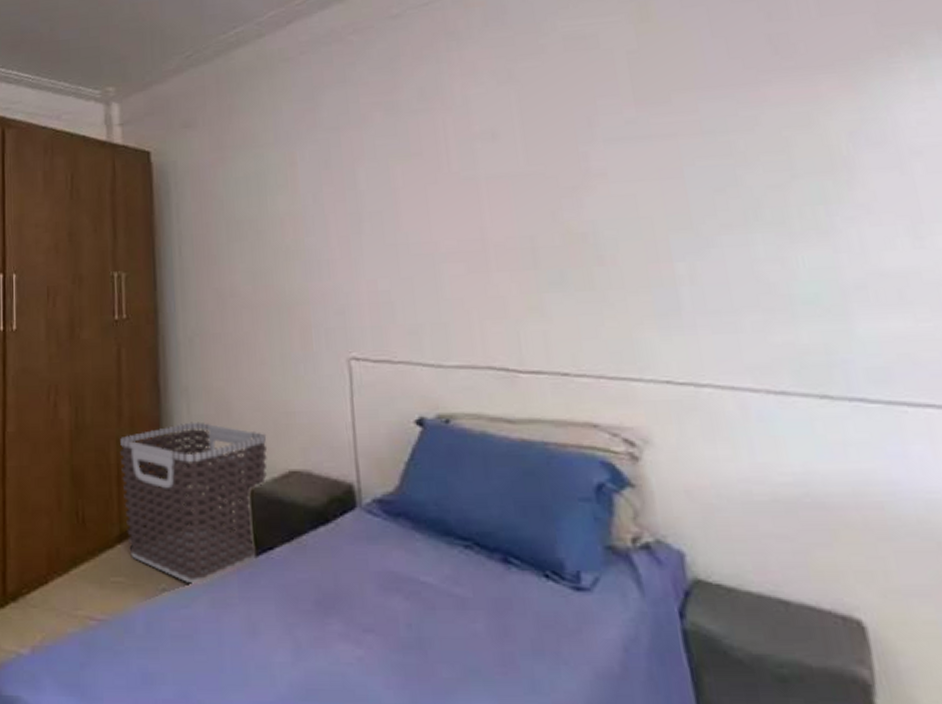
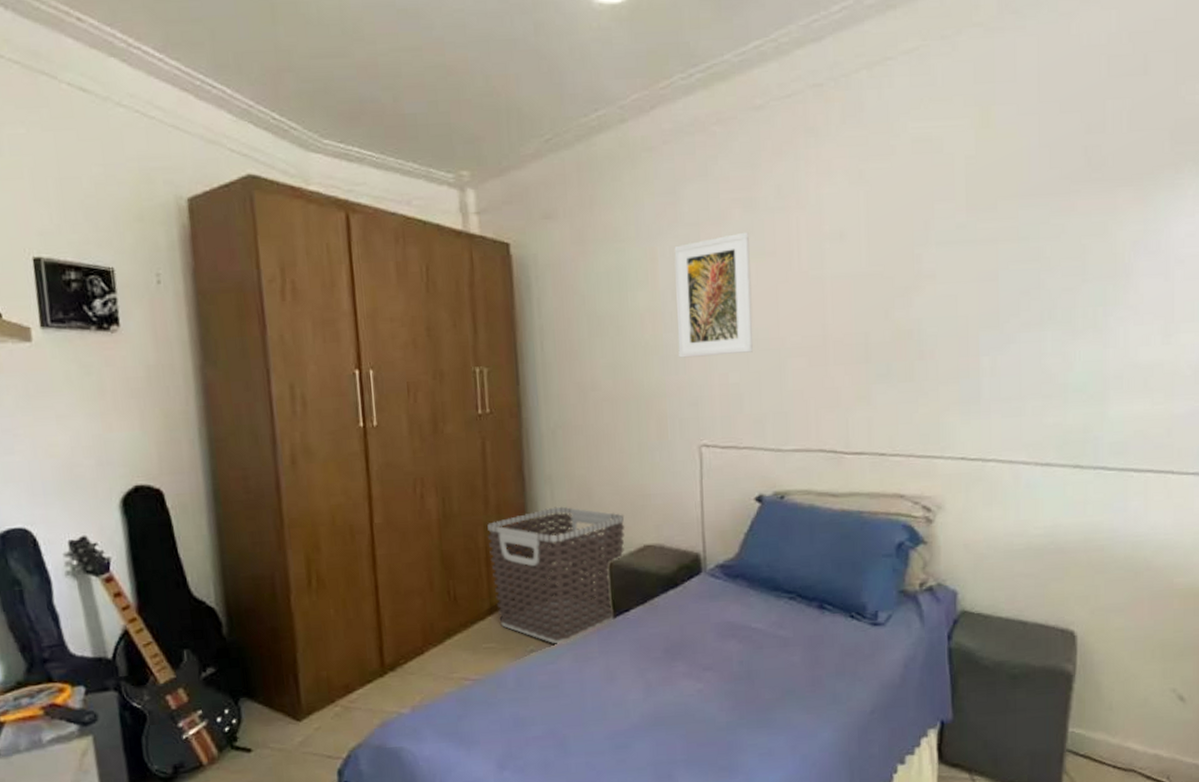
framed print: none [314,134,403,263] -> present [674,232,753,358]

